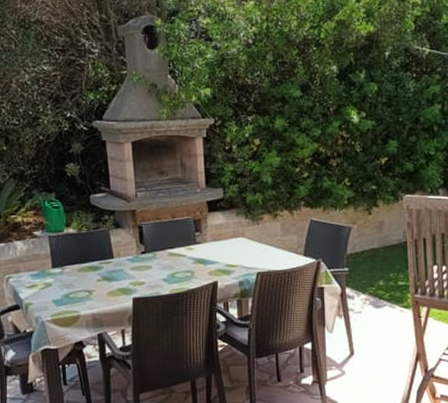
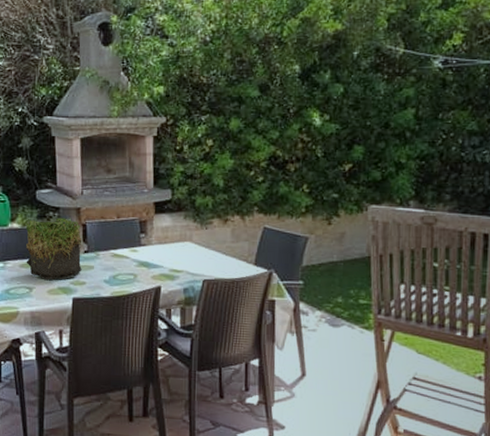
plant: none [81,220,140,282] -> present [25,217,83,280]

